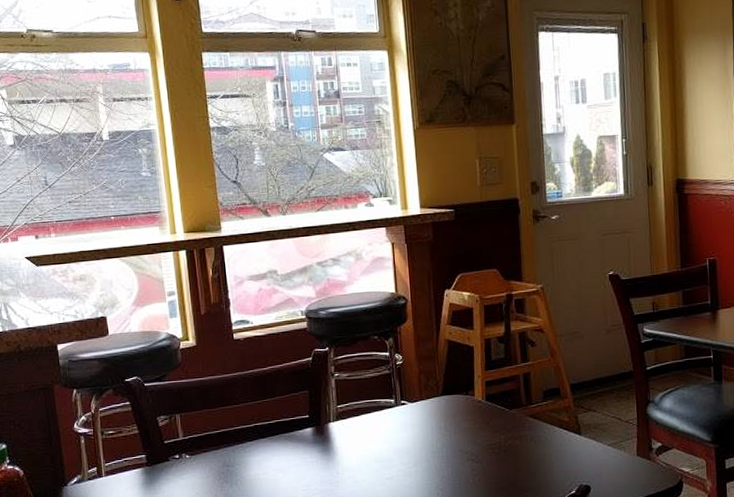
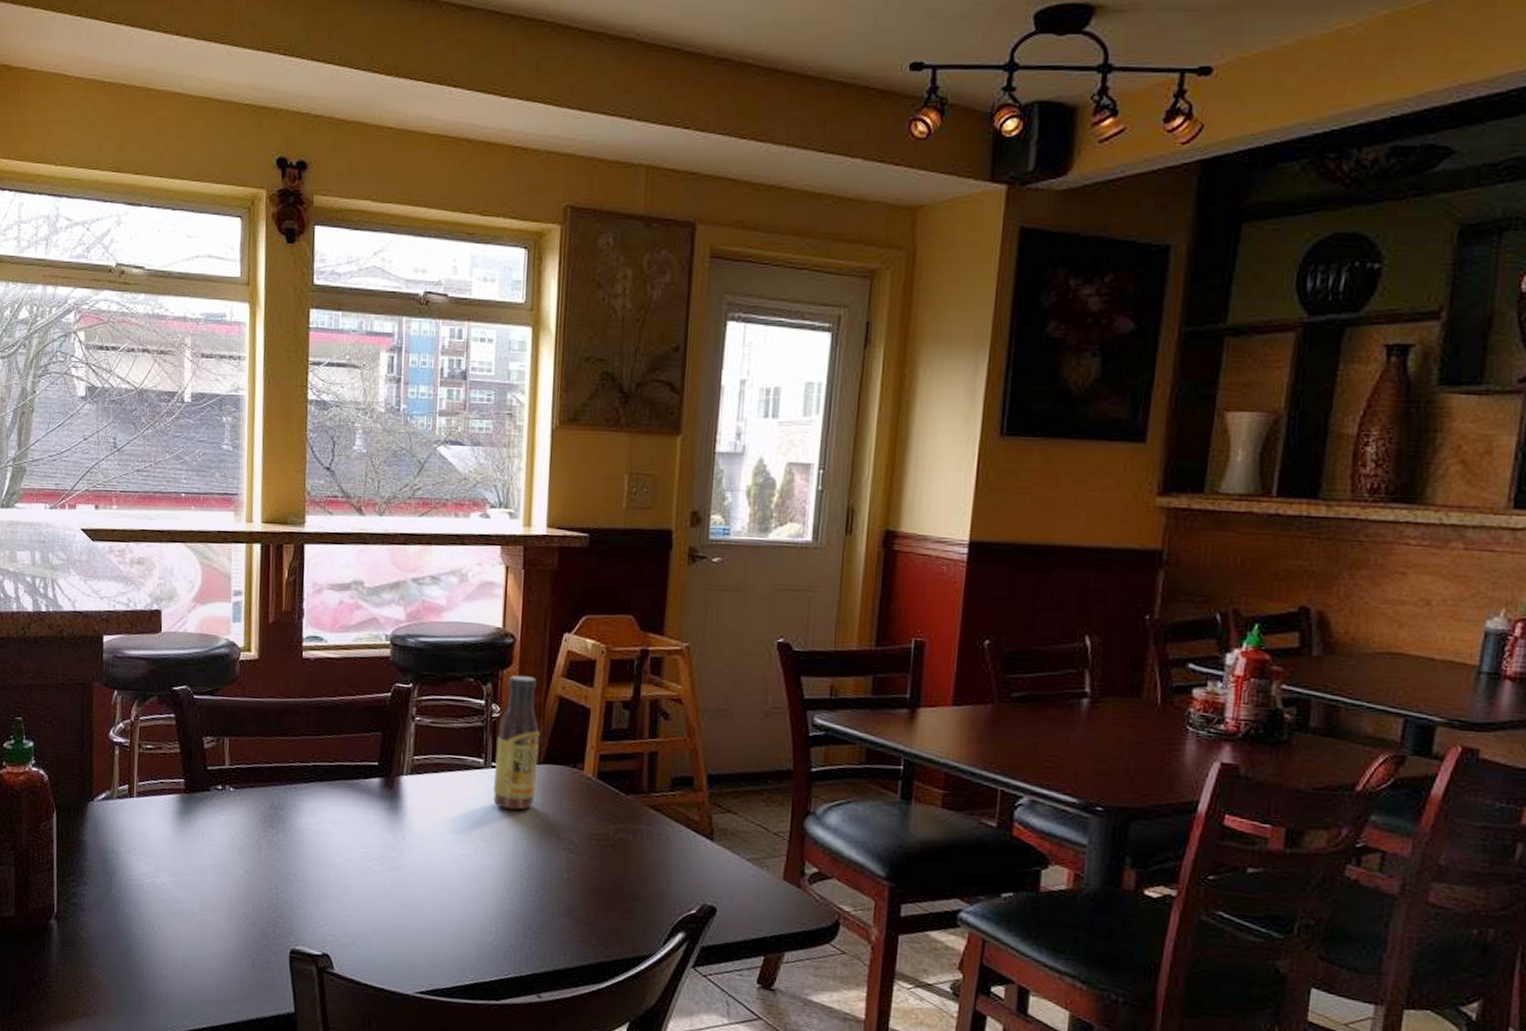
sauce bottle: none [402,328,439,436] -> present [493,675,540,810]

